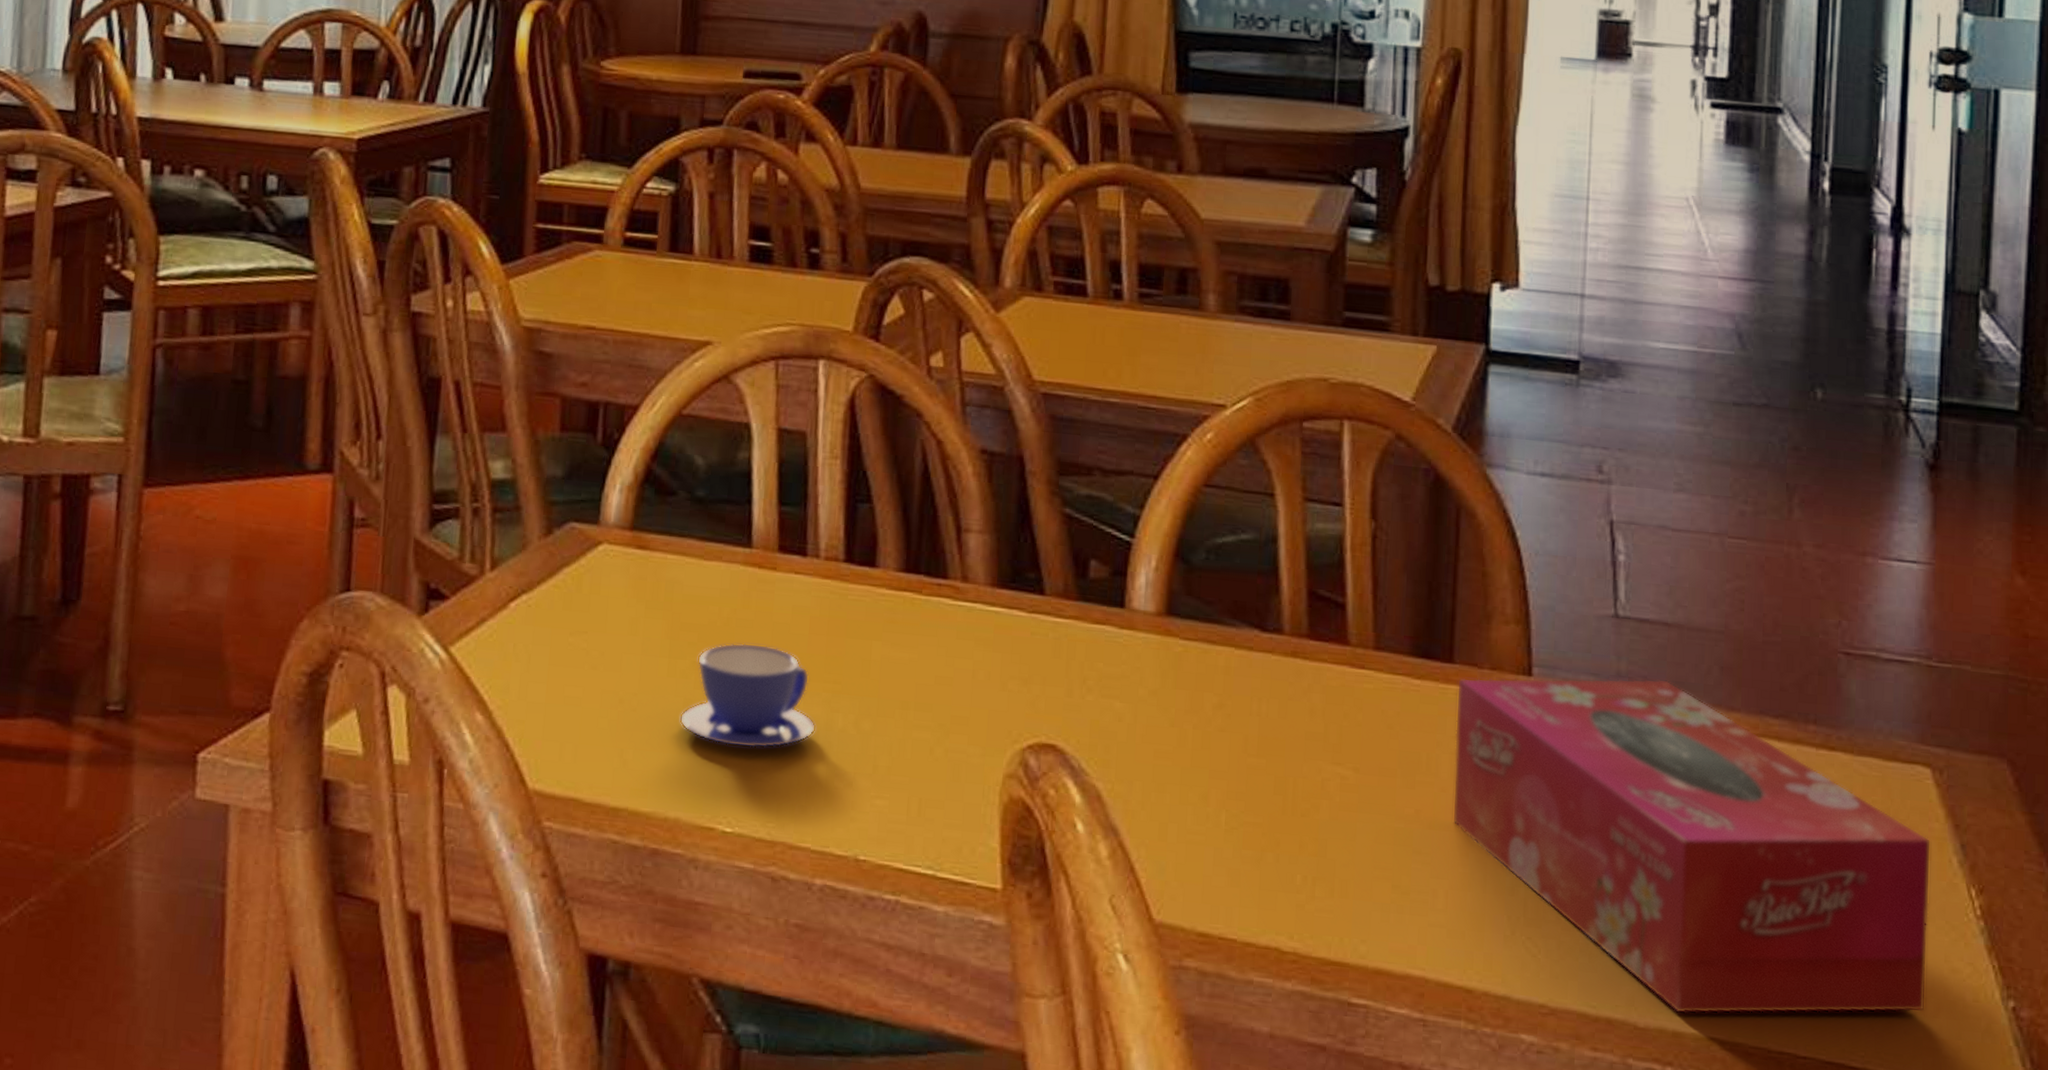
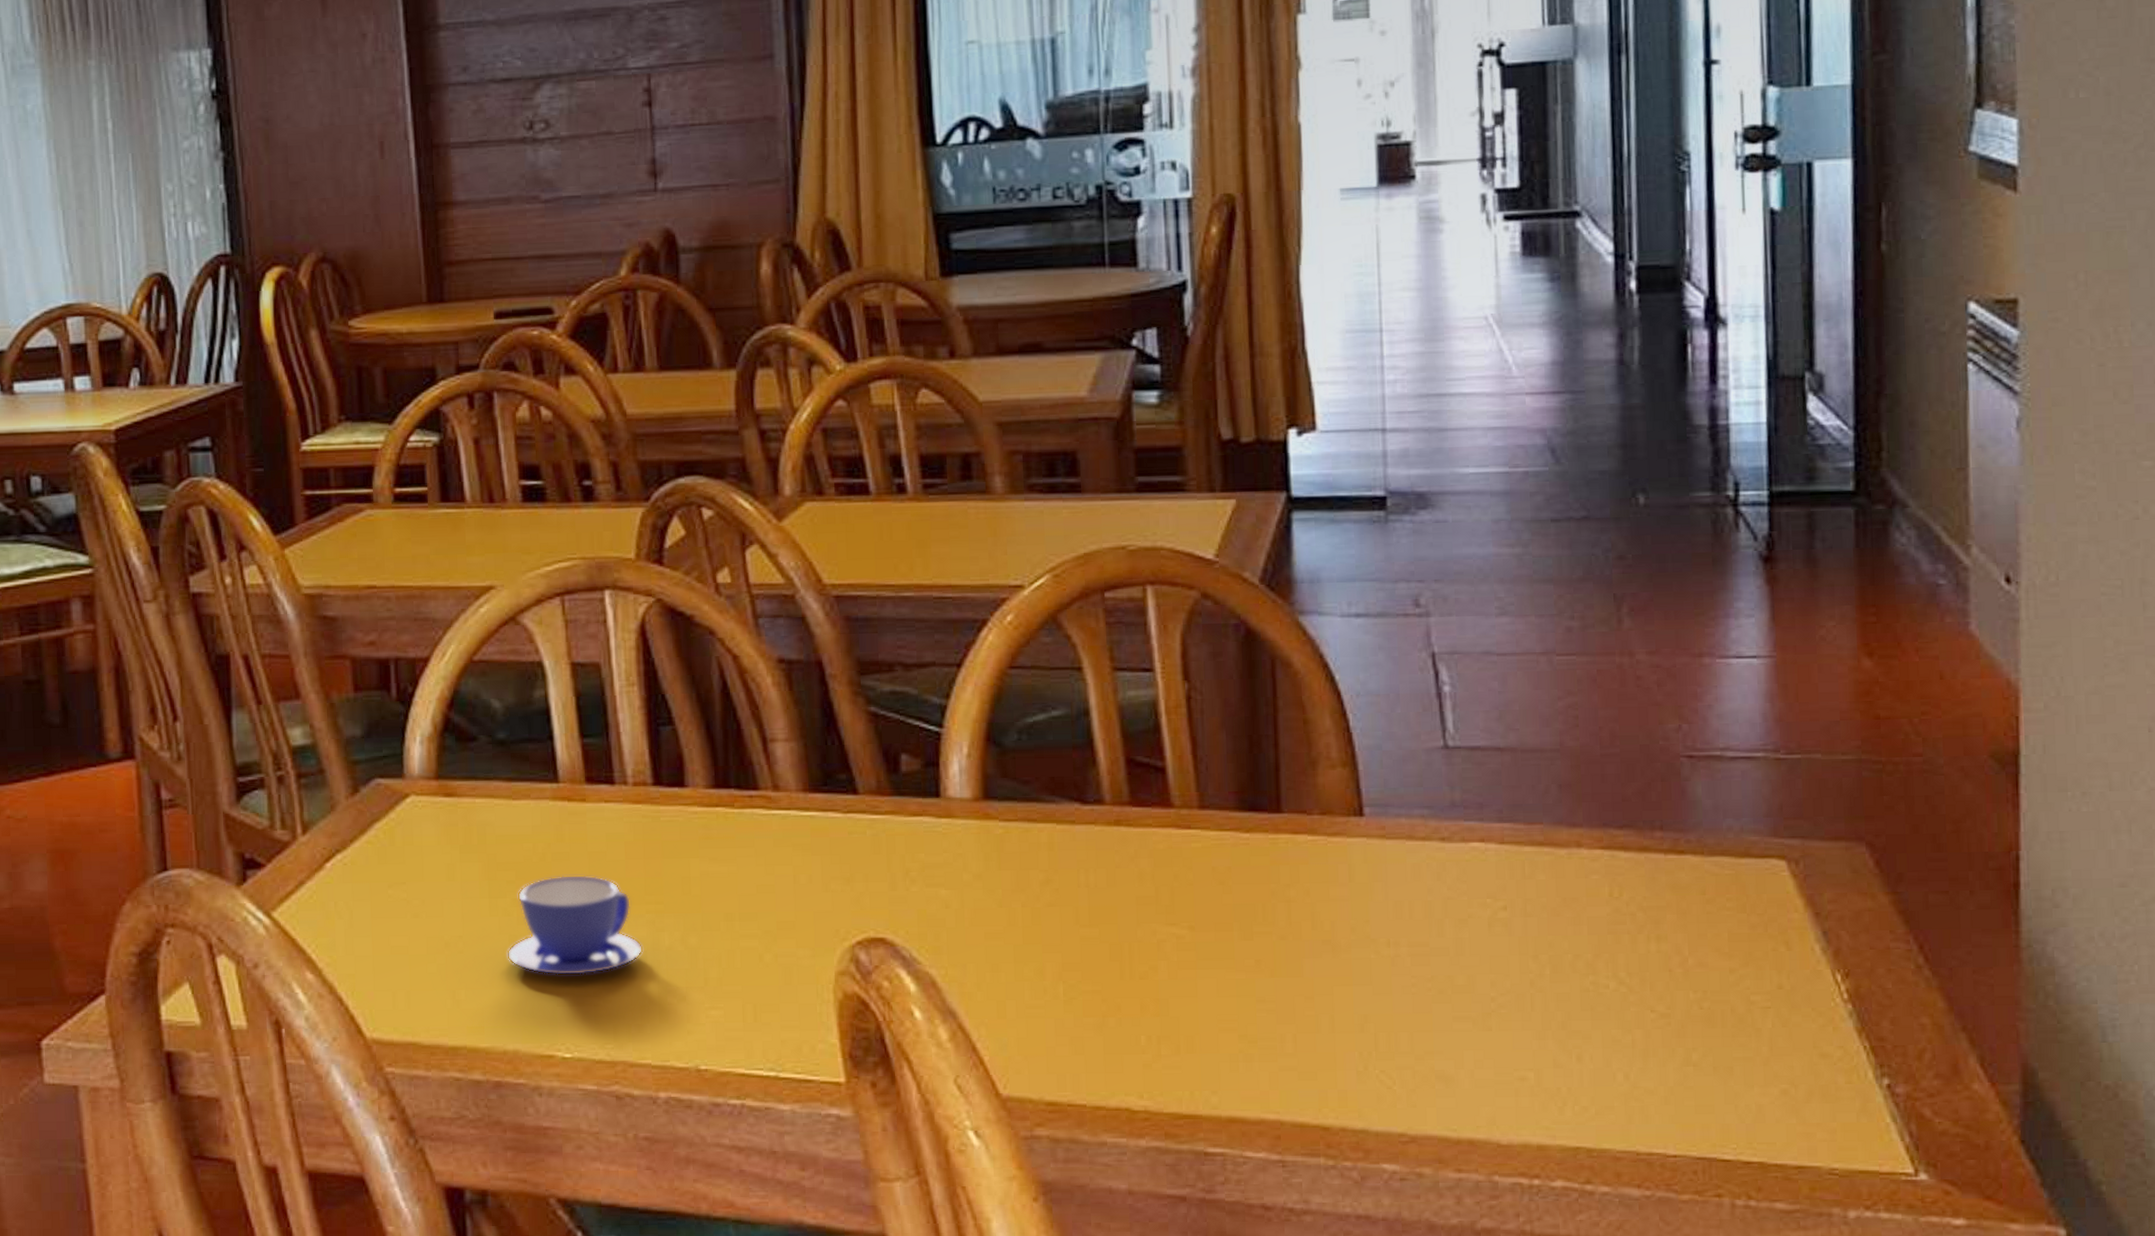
tissue box: present [1452,678,1932,1014] -> none [1287,804,1796,1128]

